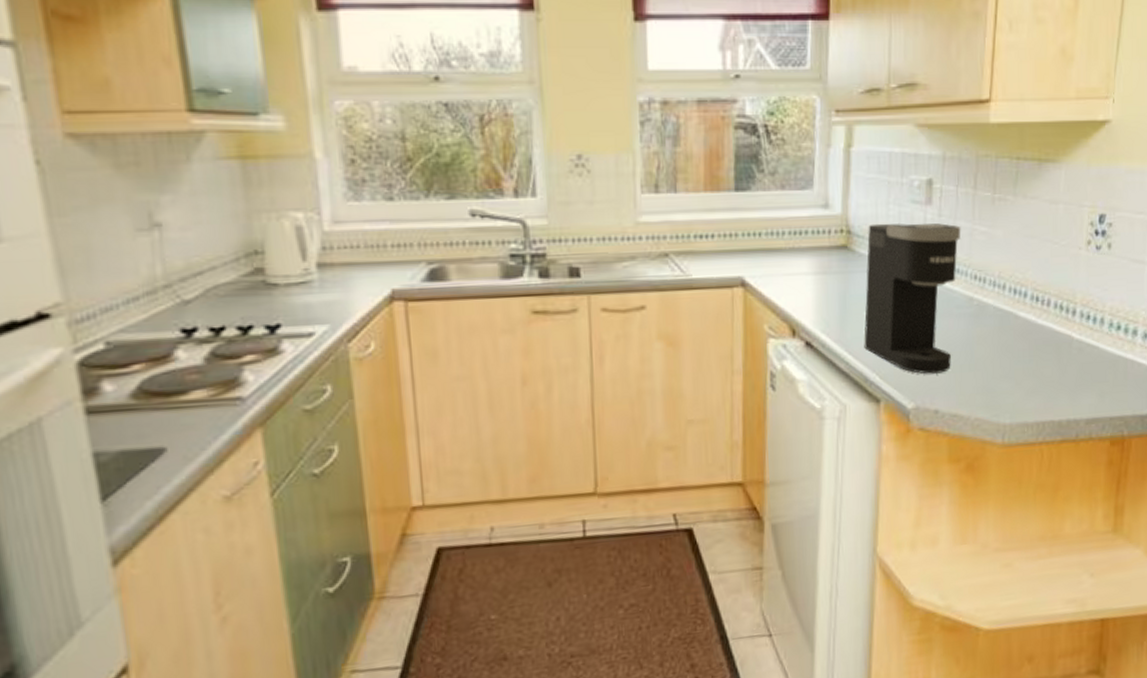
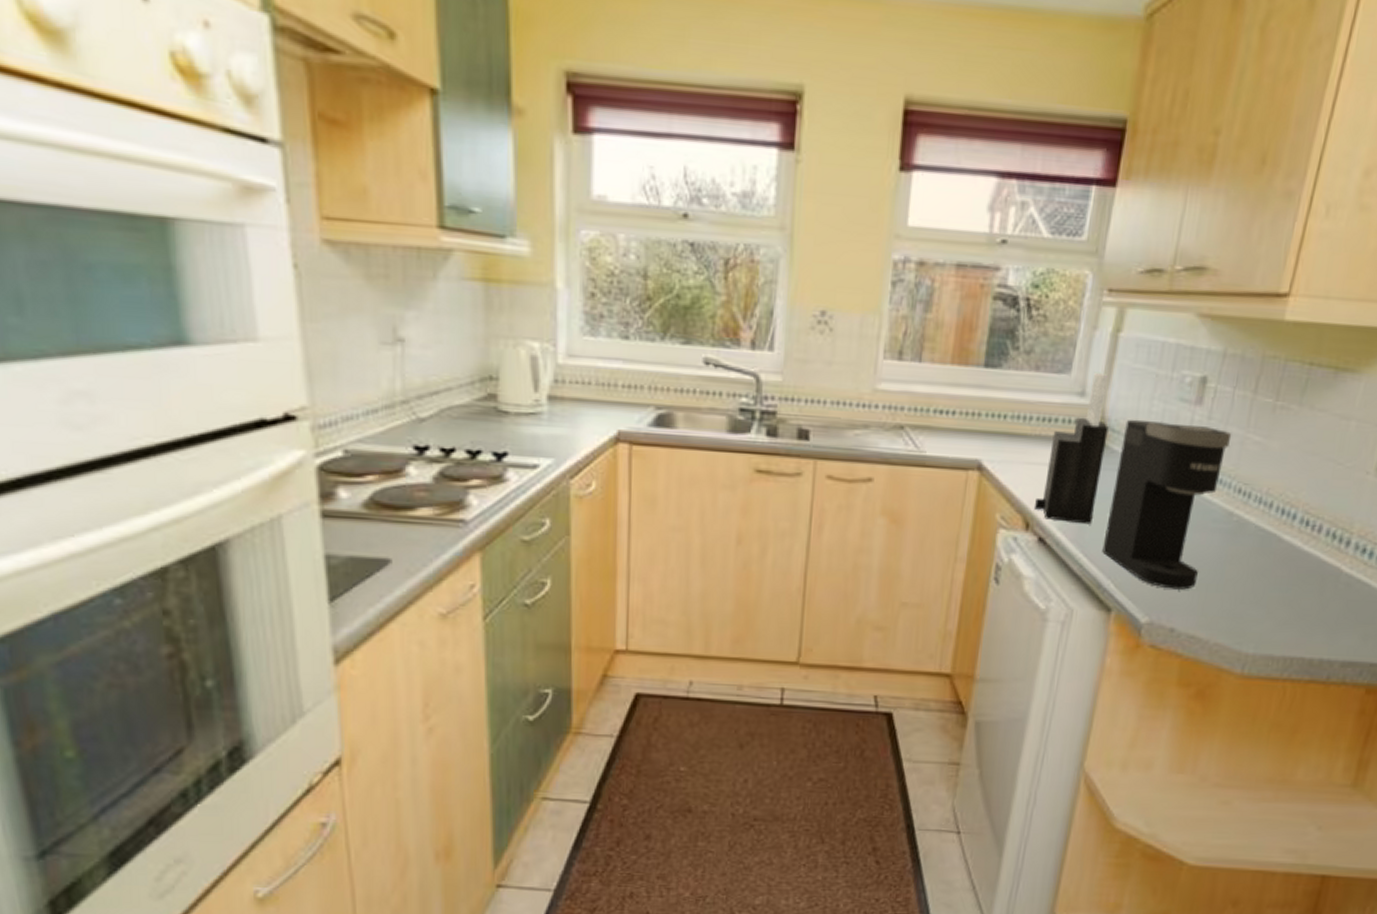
knife block: none [798,185,854,325] -> present [1035,372,1109,525]

